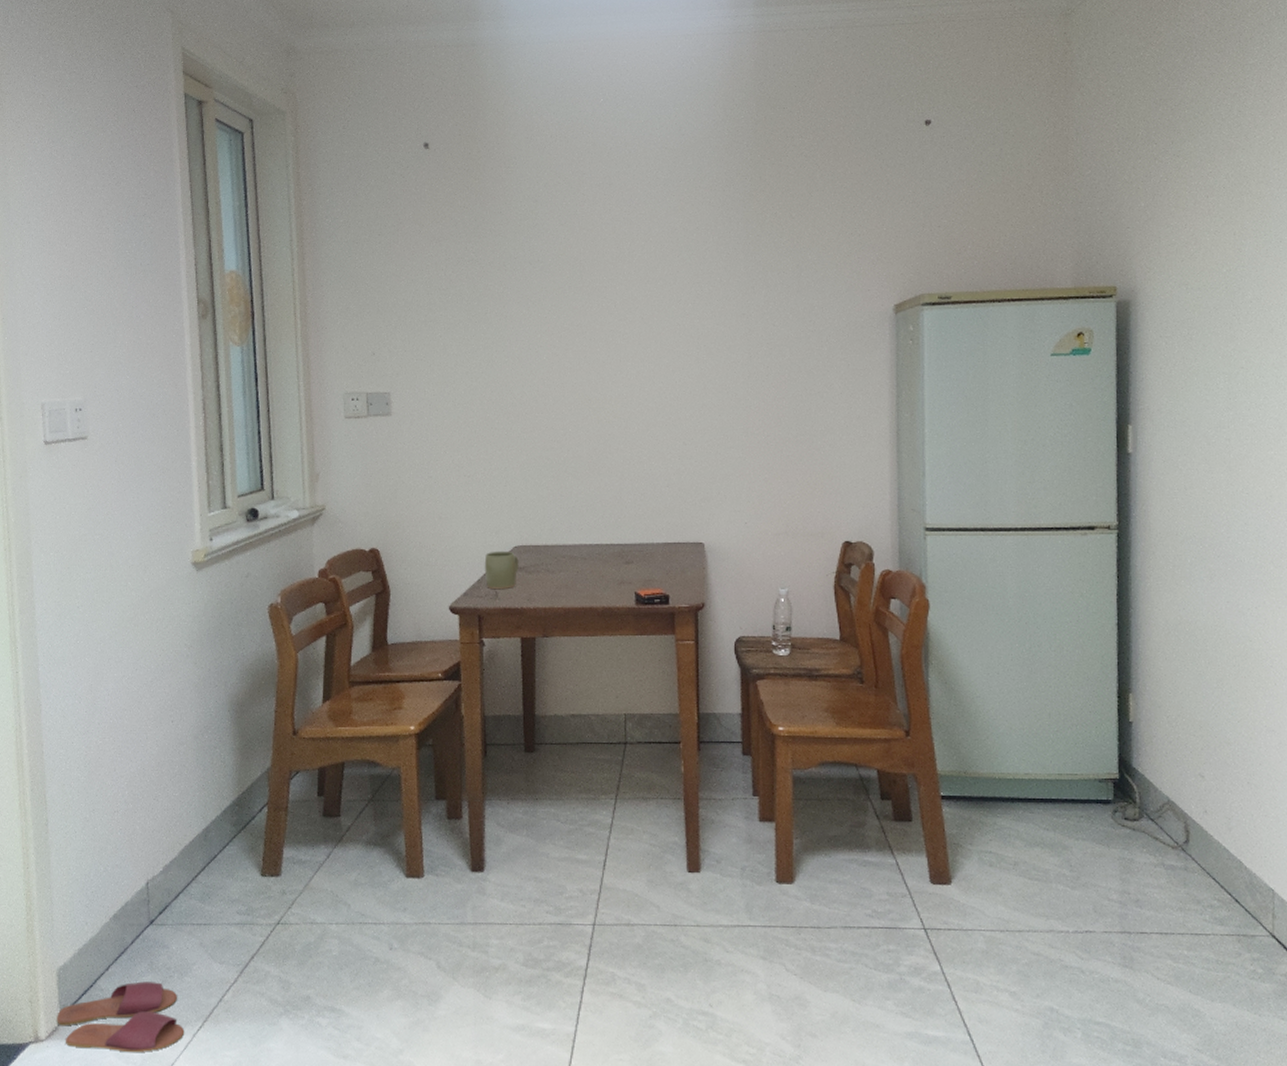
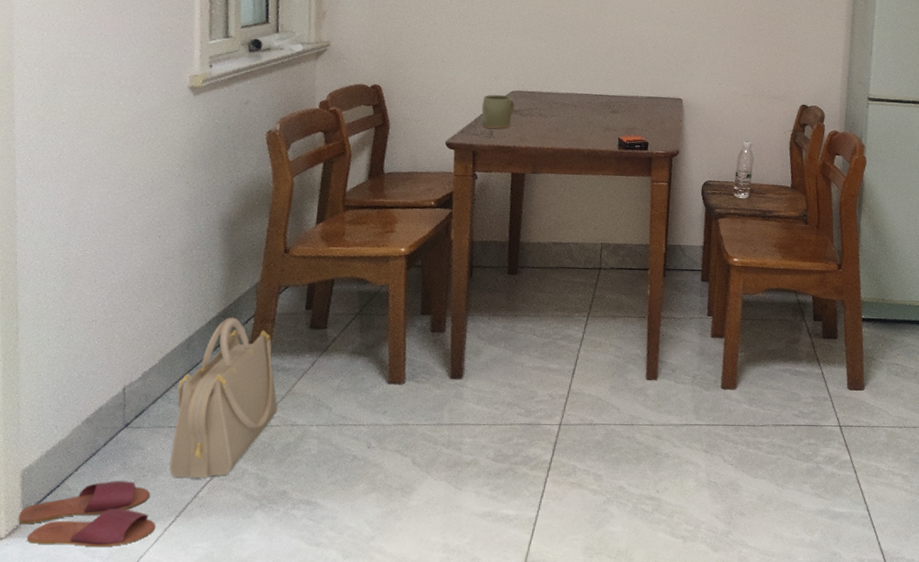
handbag: none [194,805,296,981] -> present [169,317,278,479]

